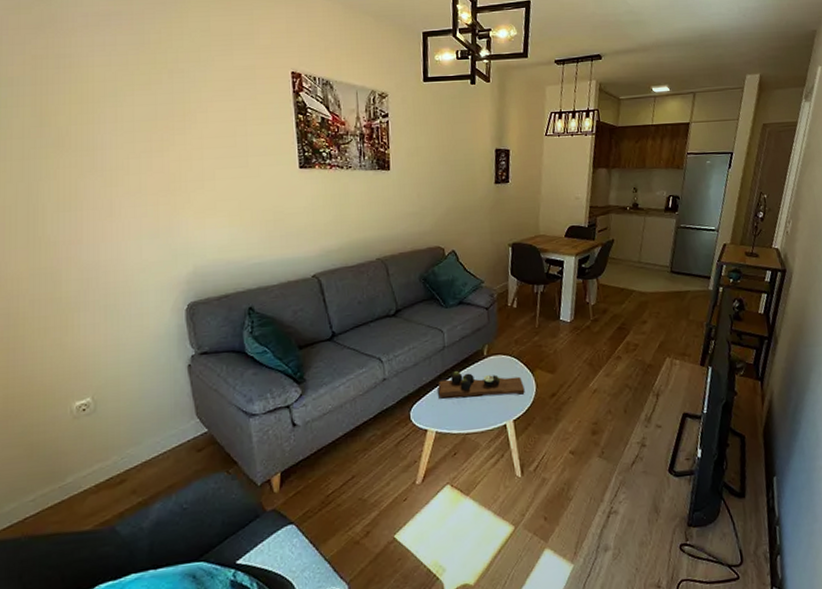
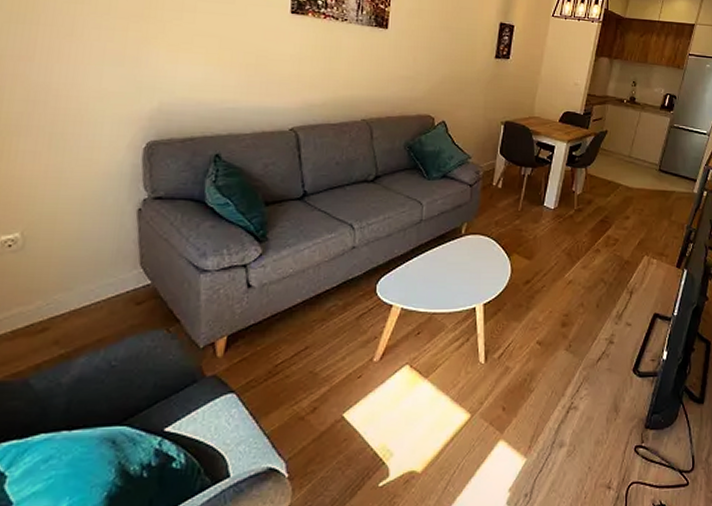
decorative tray: present [438,371,525,399] -> none [409,247,499,278]

